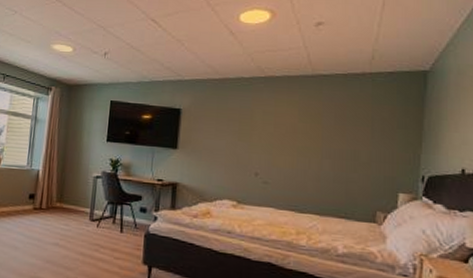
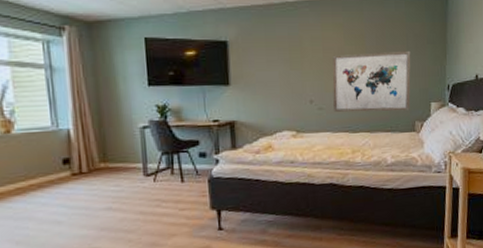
wall art: none [280,131,376,198] -> present [332,50,411,112]

